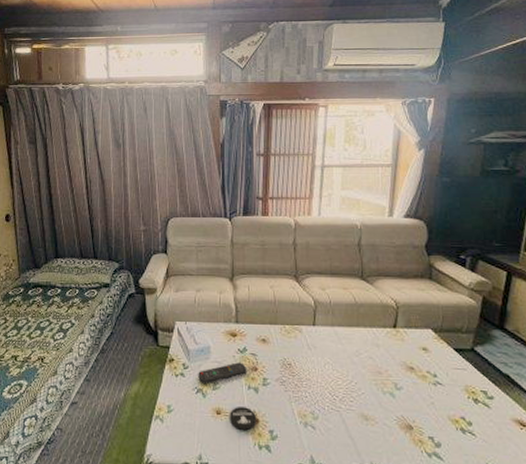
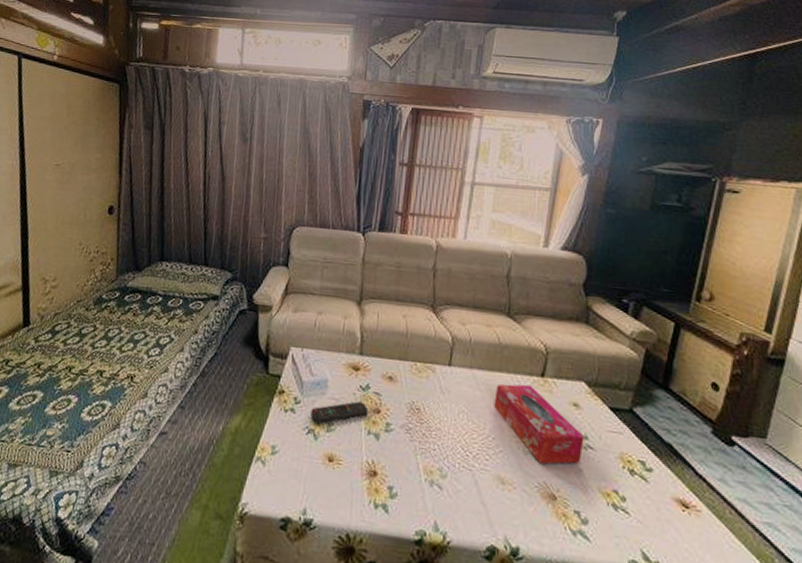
coaster: present [229,407,257,431] -> none [342,454,375,485]
tissue box: none [354,335,434,401] -> present [494,384,584,465]

